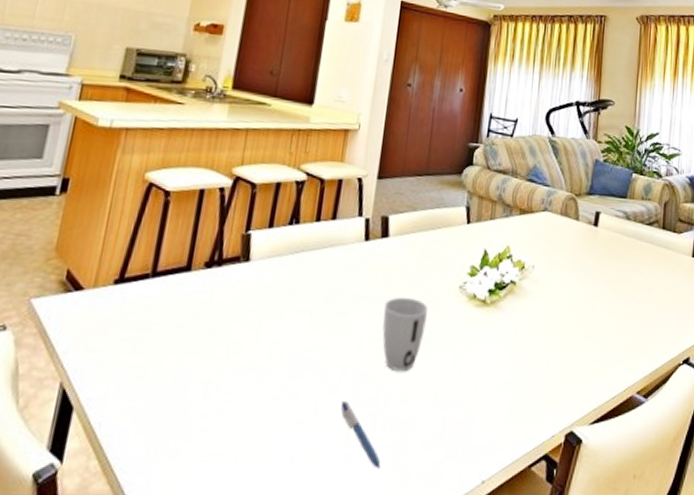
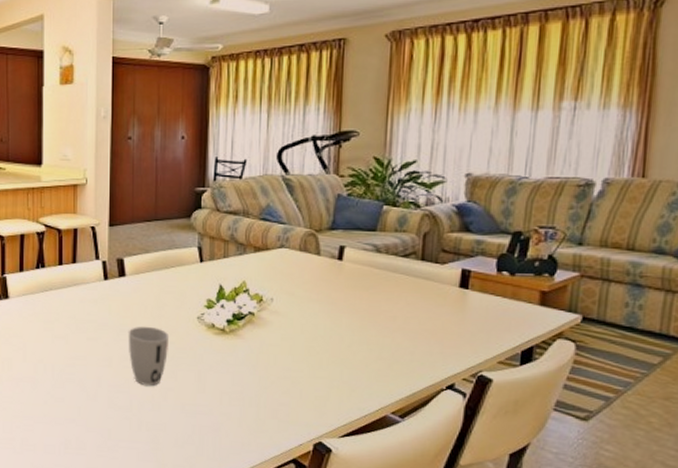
pen: present [340,401,381,468] -> none [100,407,140,458]

